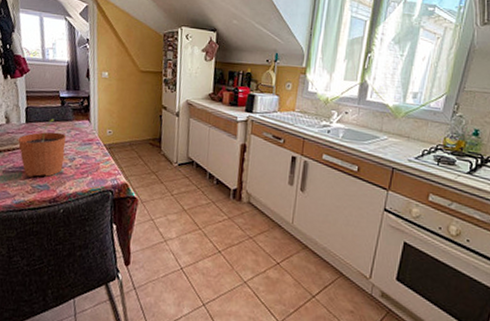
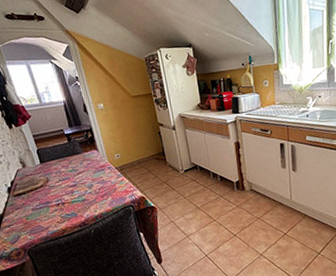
plant pot: present [18,118,66,178] -> none [37,155,84,210]

